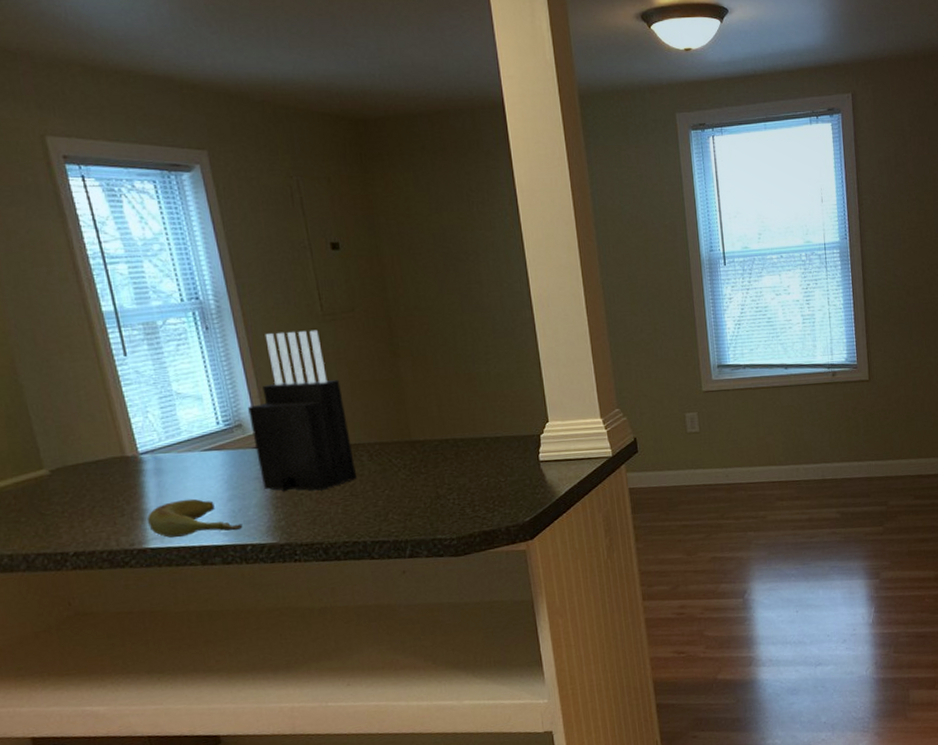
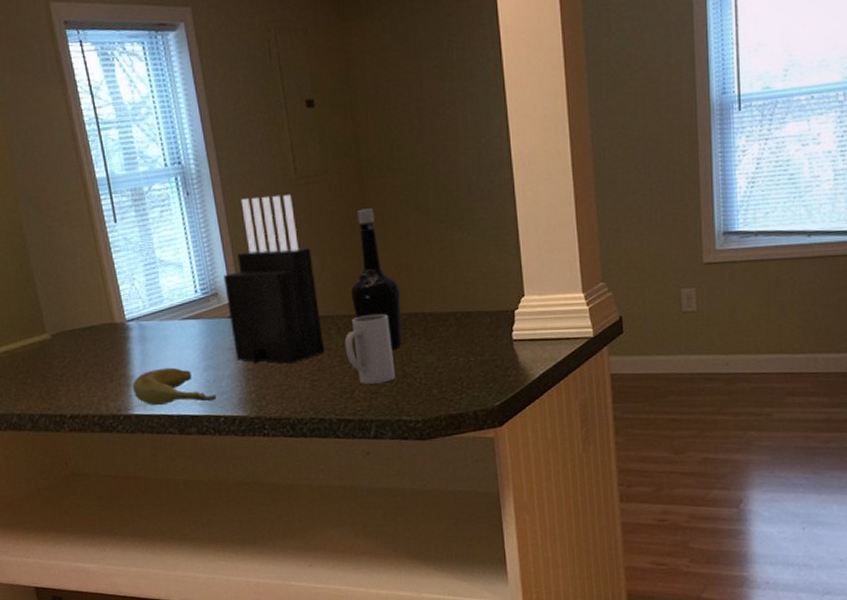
mug: none [377,441,429,507] -> present [344,314,396,384]
bottle: none [382,343,435,474] -> present [351,208,402,350]

